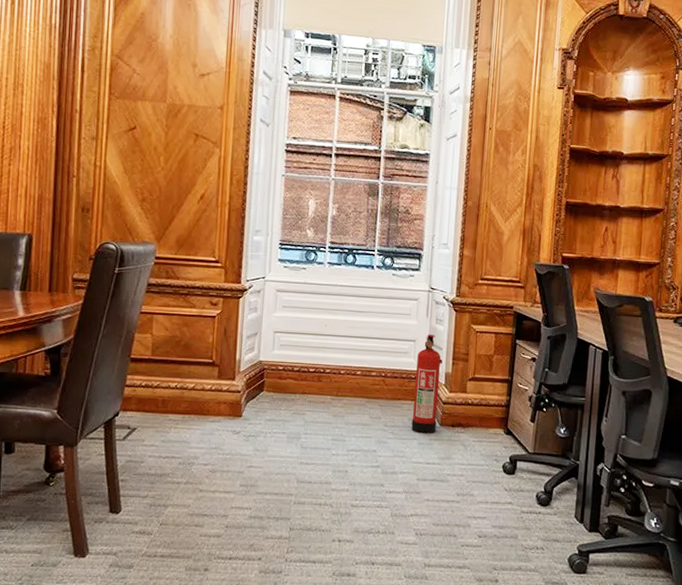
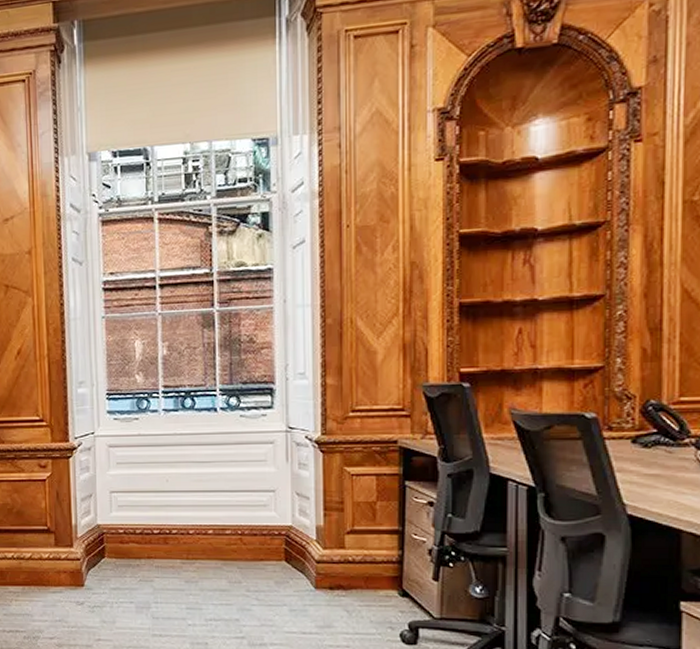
fire extinguisher: present [411,334,442,434] -> none [279,482,311,599]

